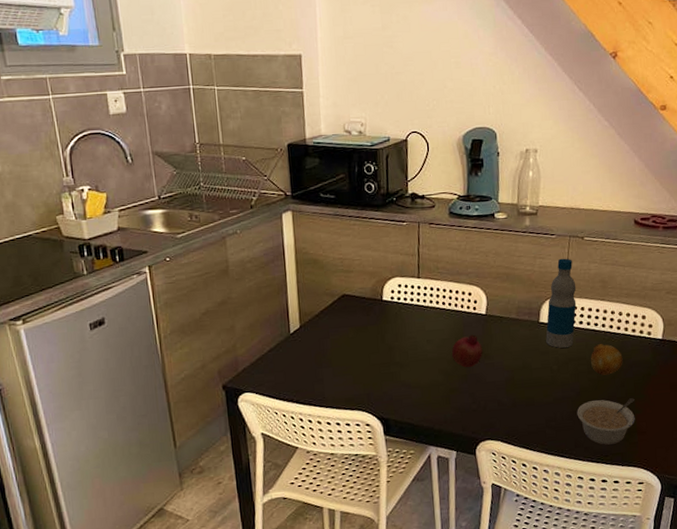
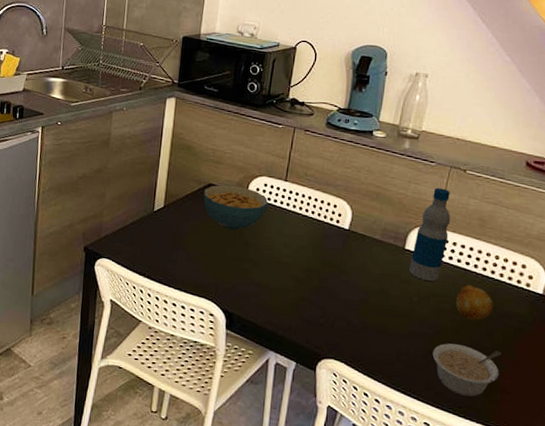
cereal bowl: none [339,291,406,337] -> present [203,184,269,231]
fruit: present [451,334,483,368] -> none [306,247,340,281]

